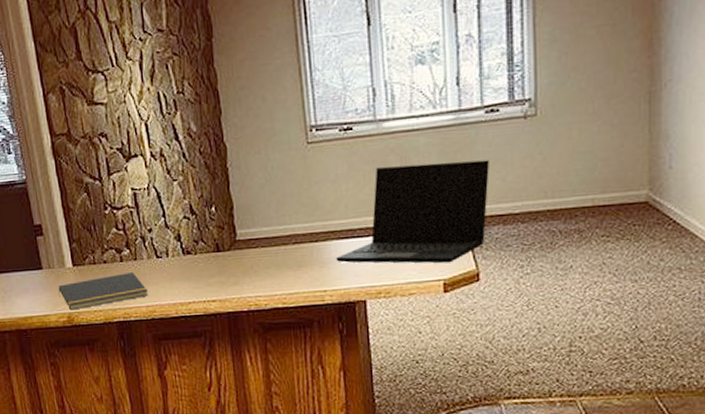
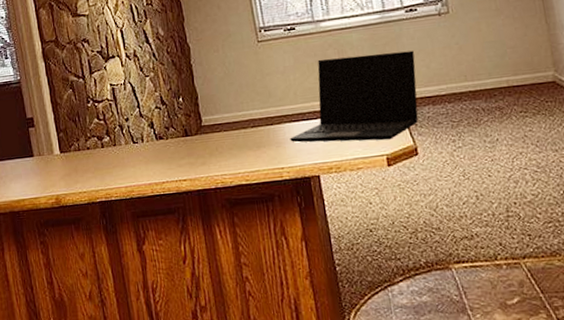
notepad: present [58,271,148,311] -> none [47,156,127,193]

